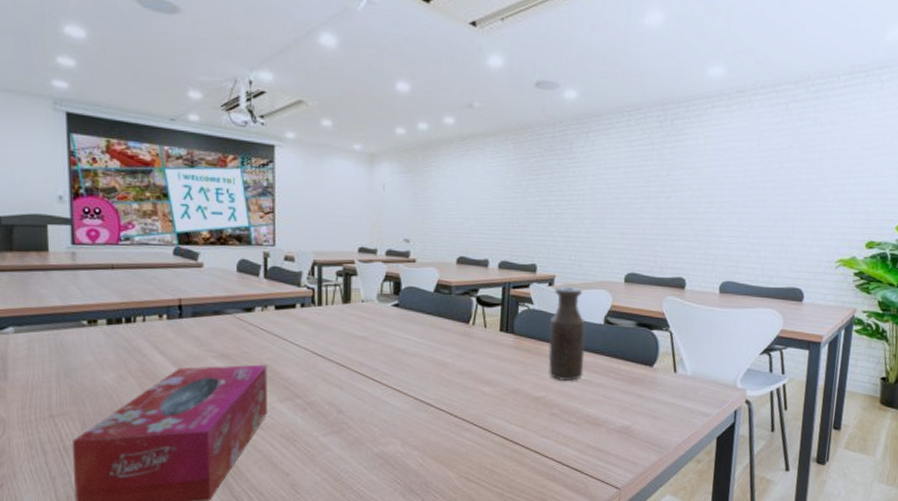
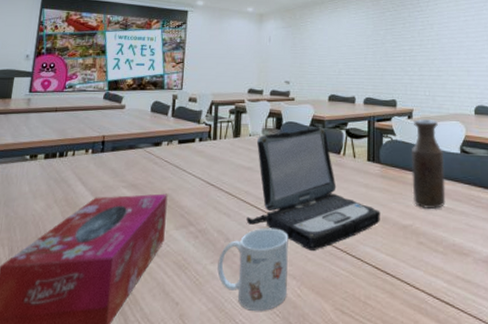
mug: none [331,400,410,480] -> present [217,228,289,311]
laptop: none [361,293,512,422] -> present [246,127,380,251]

